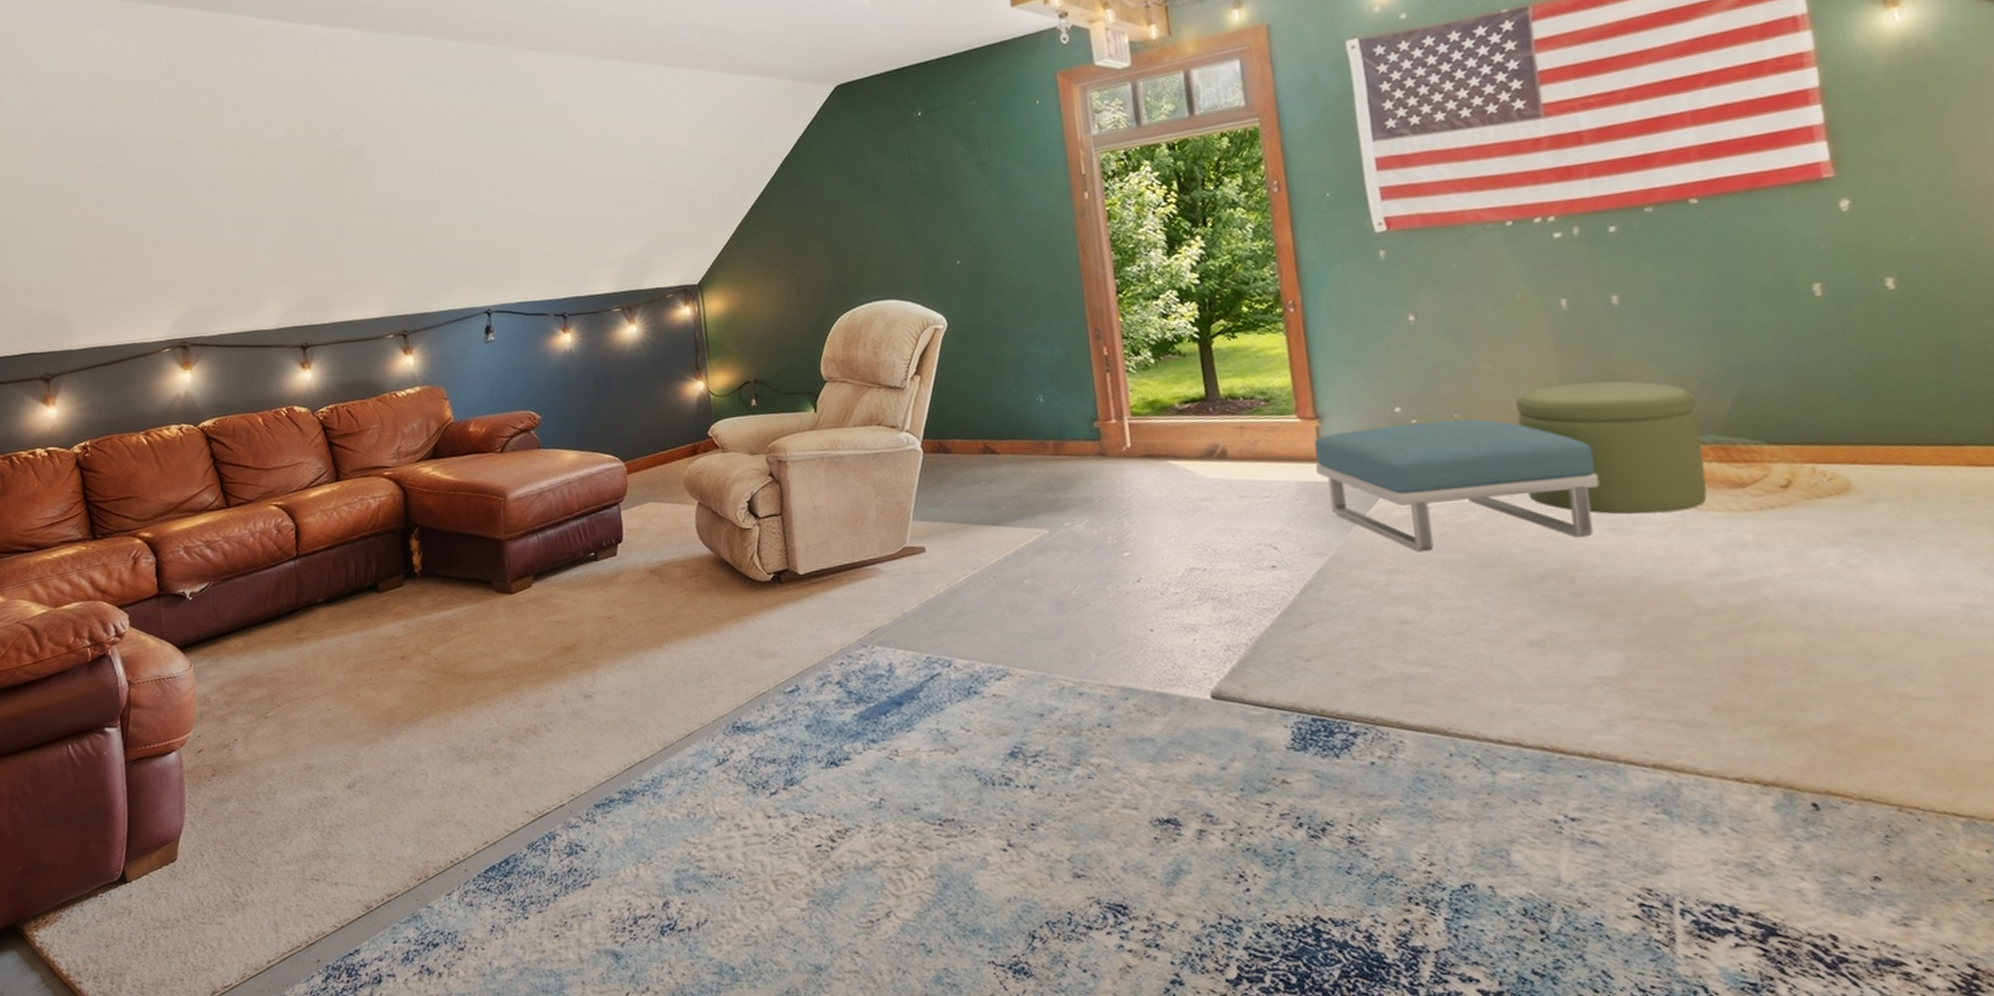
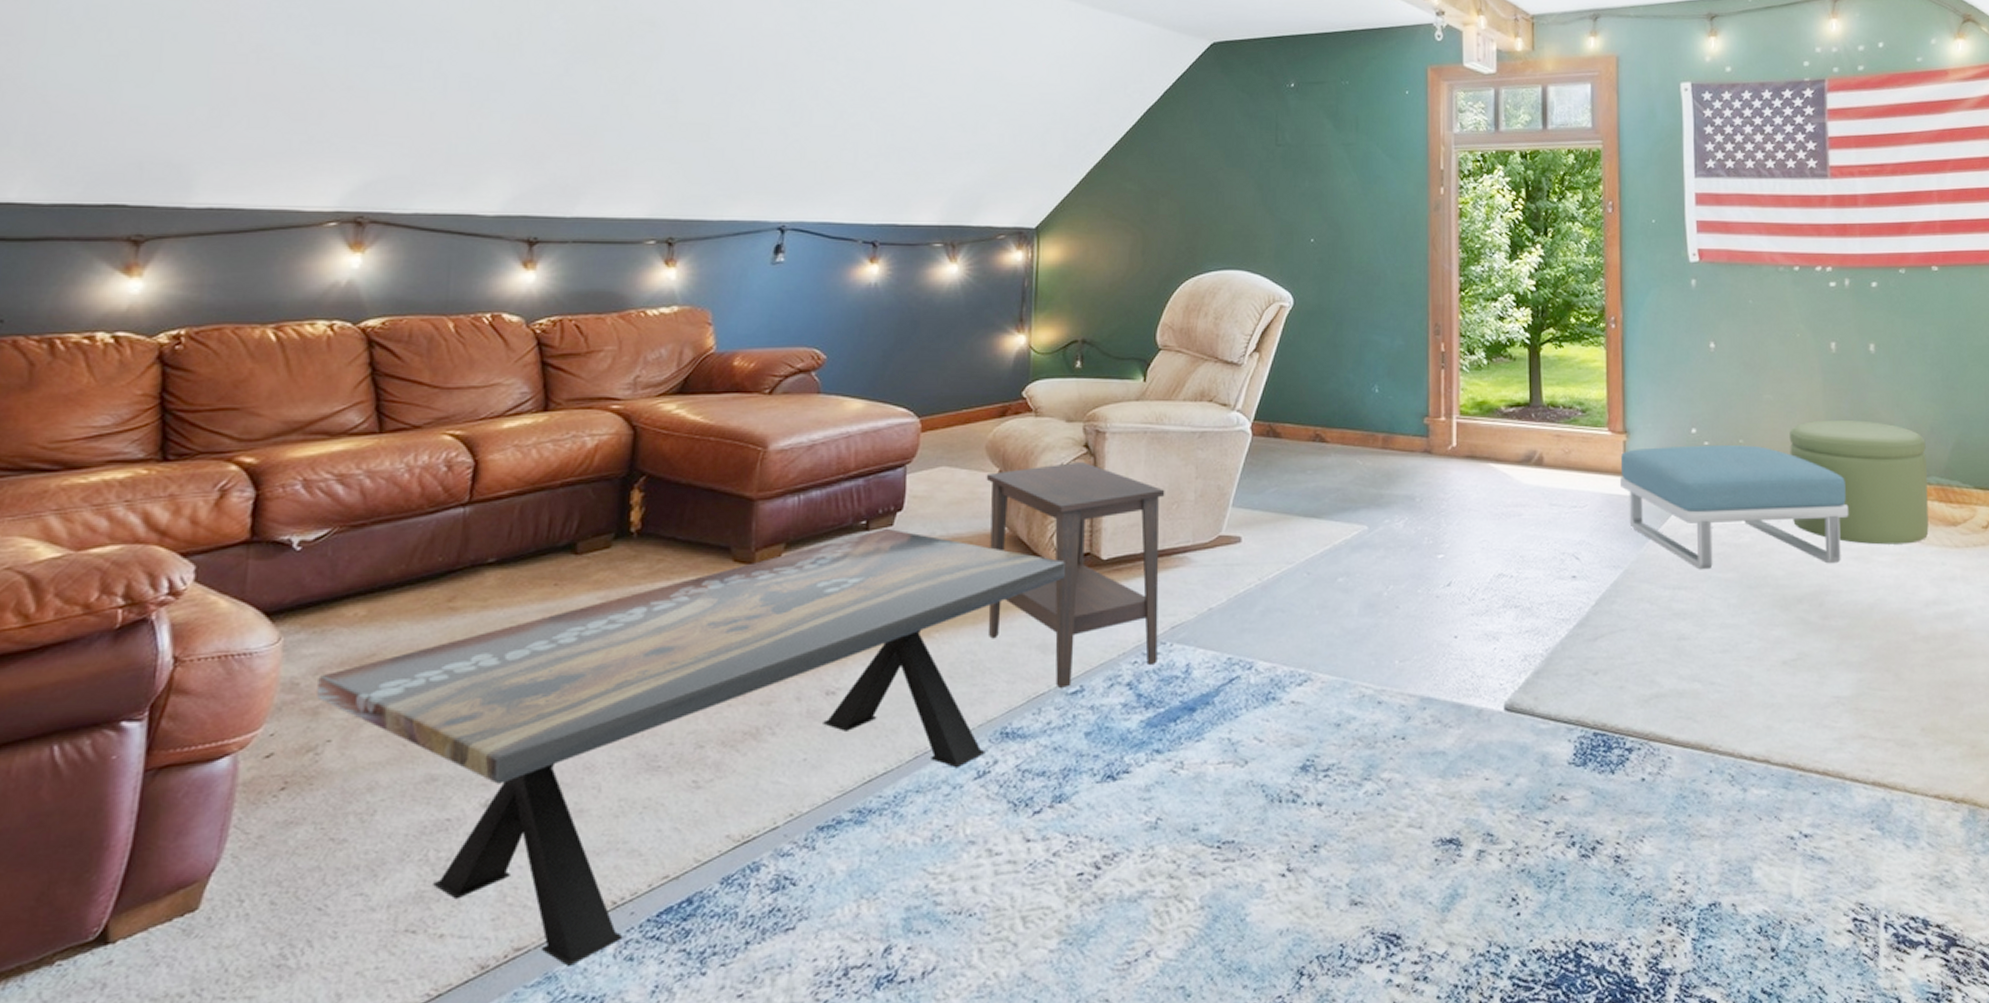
coffee table: none [221,557,768,909] -> present [317,528,1065,966]
side table: none [687,488,862,688] -> present [986,461,1165,688]

